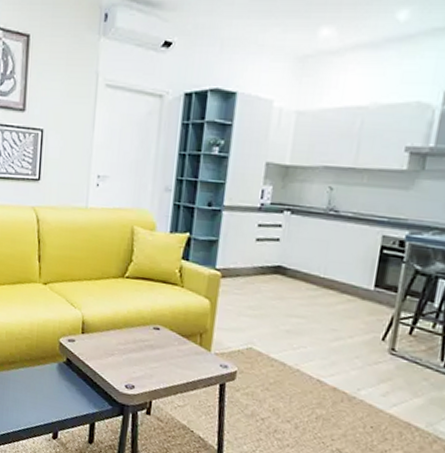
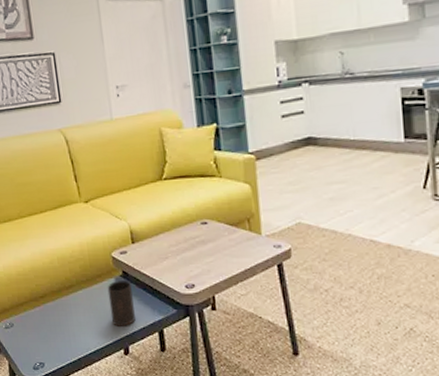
cup: none [46,366,73,412] -> present [107,281,136,326]

